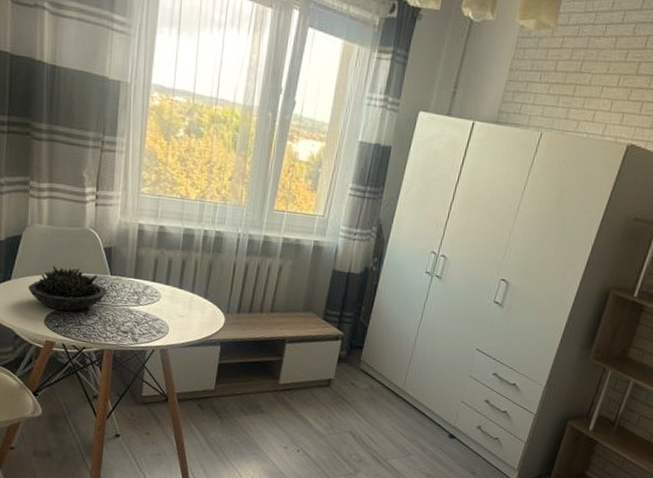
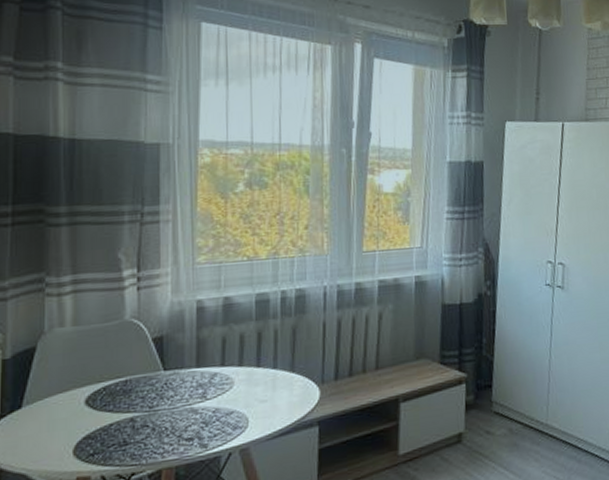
succulent plant: present [28,265,107,312] -> none [48,372,160,433]

